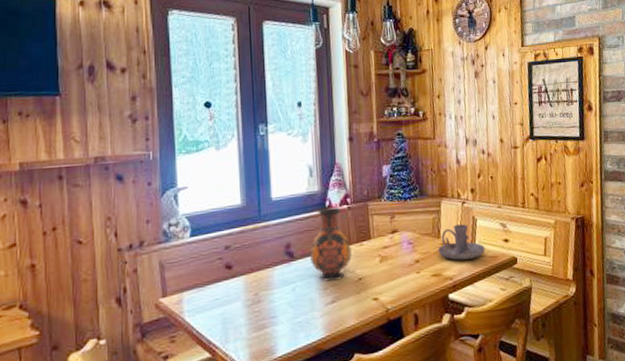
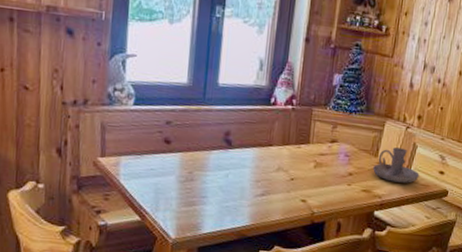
vase: present [309,206,352,282] -> none [246,103,289,176]

